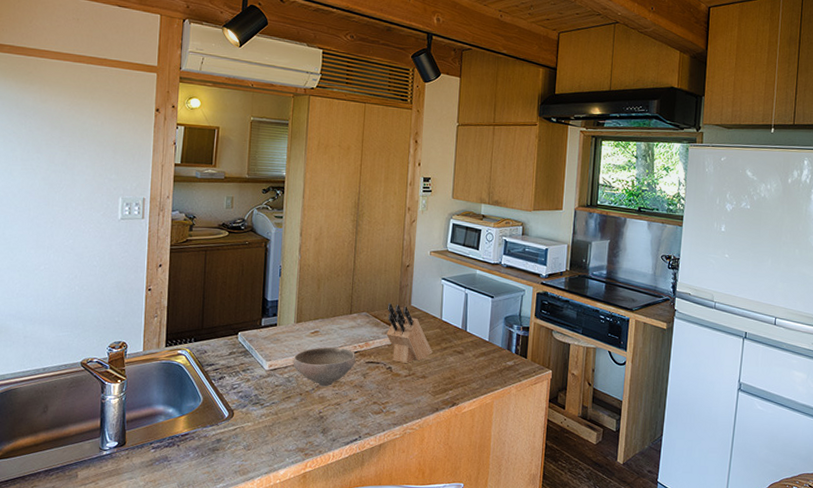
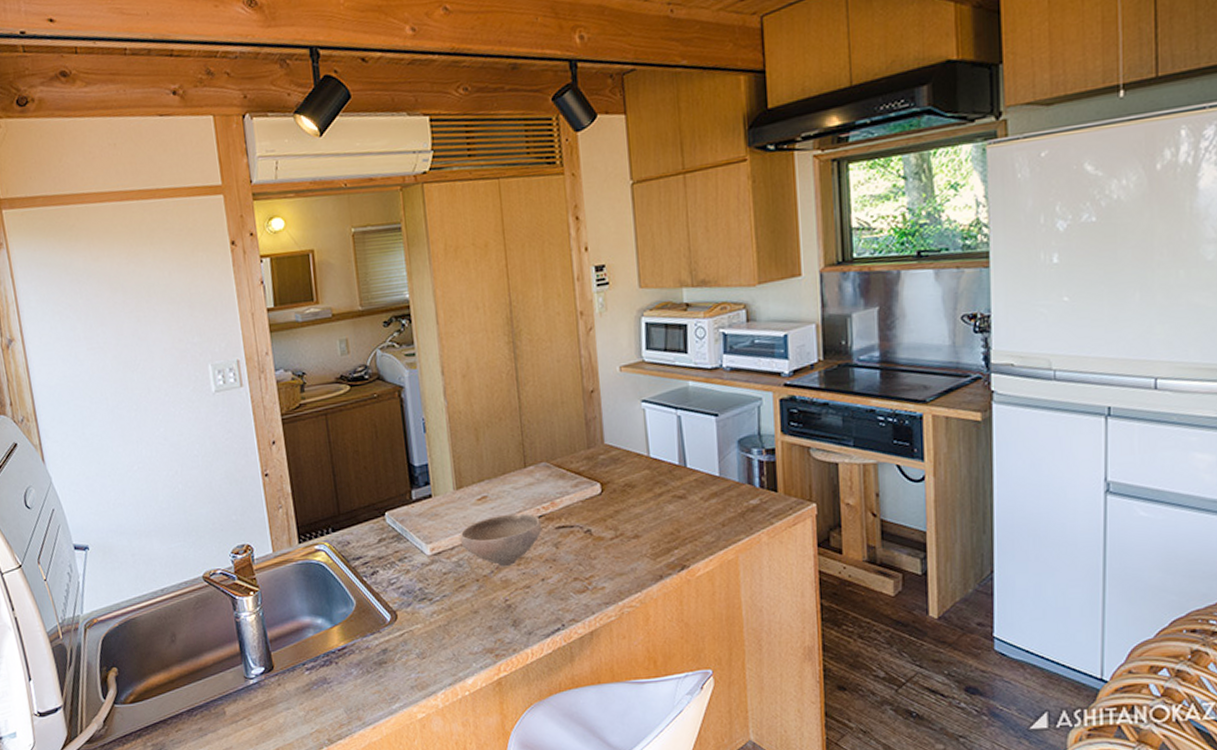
knife block: present [386,303,432,363] -> none [572,445,643,522]

